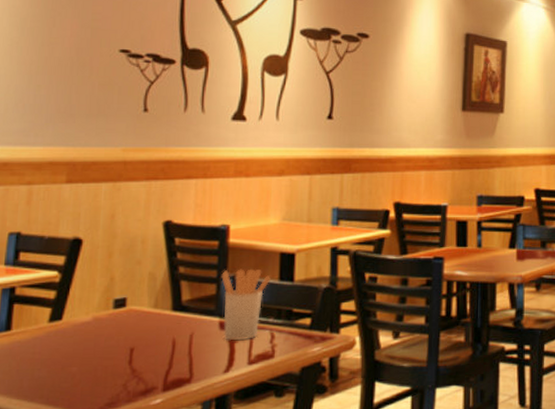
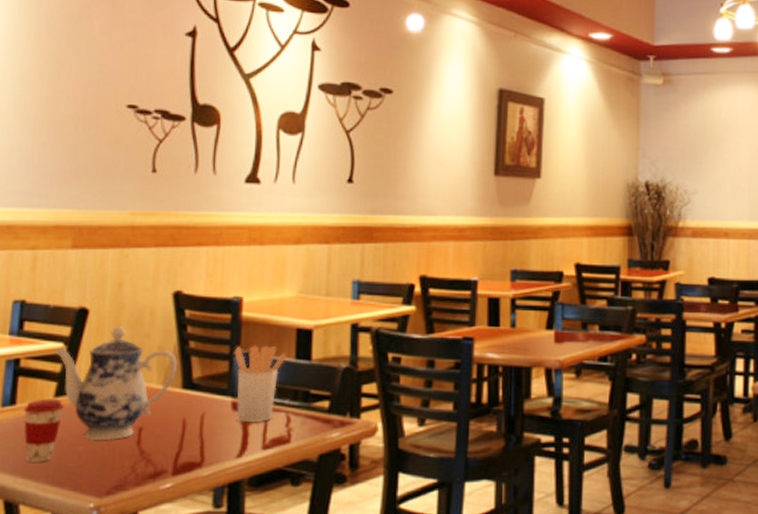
coffee cup: none [18,323,58,384] -> present [23,398,64,462]
teapot: none [48,255,168,362] -> present [53,327,178,441]

